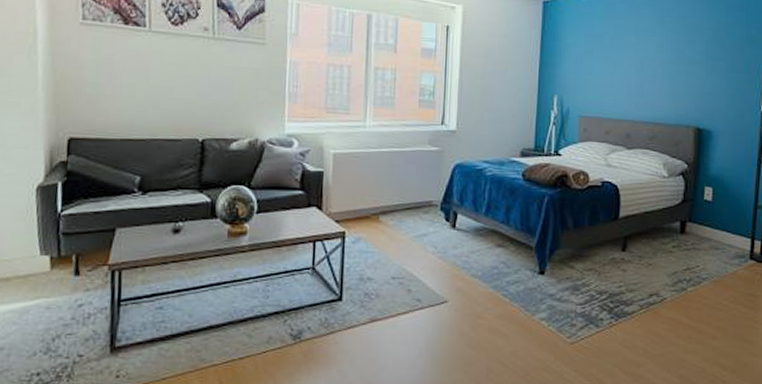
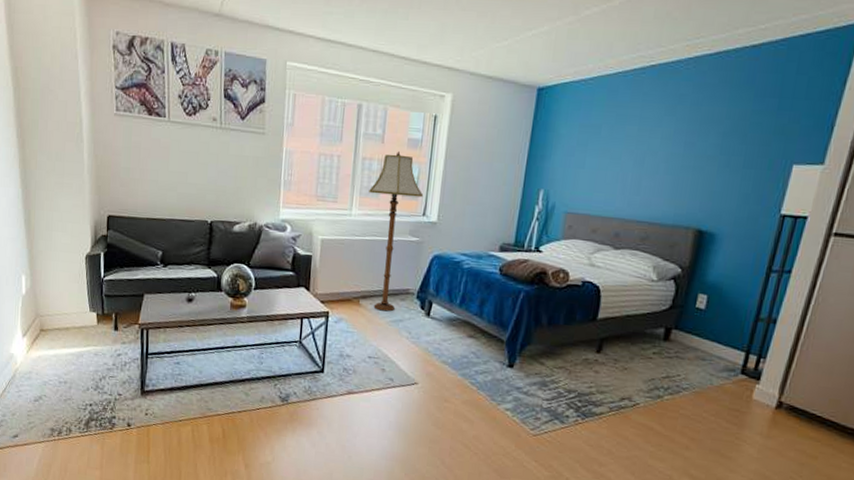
floor lamp: none [383,61,441,226] -> present [369,151,424,311]

